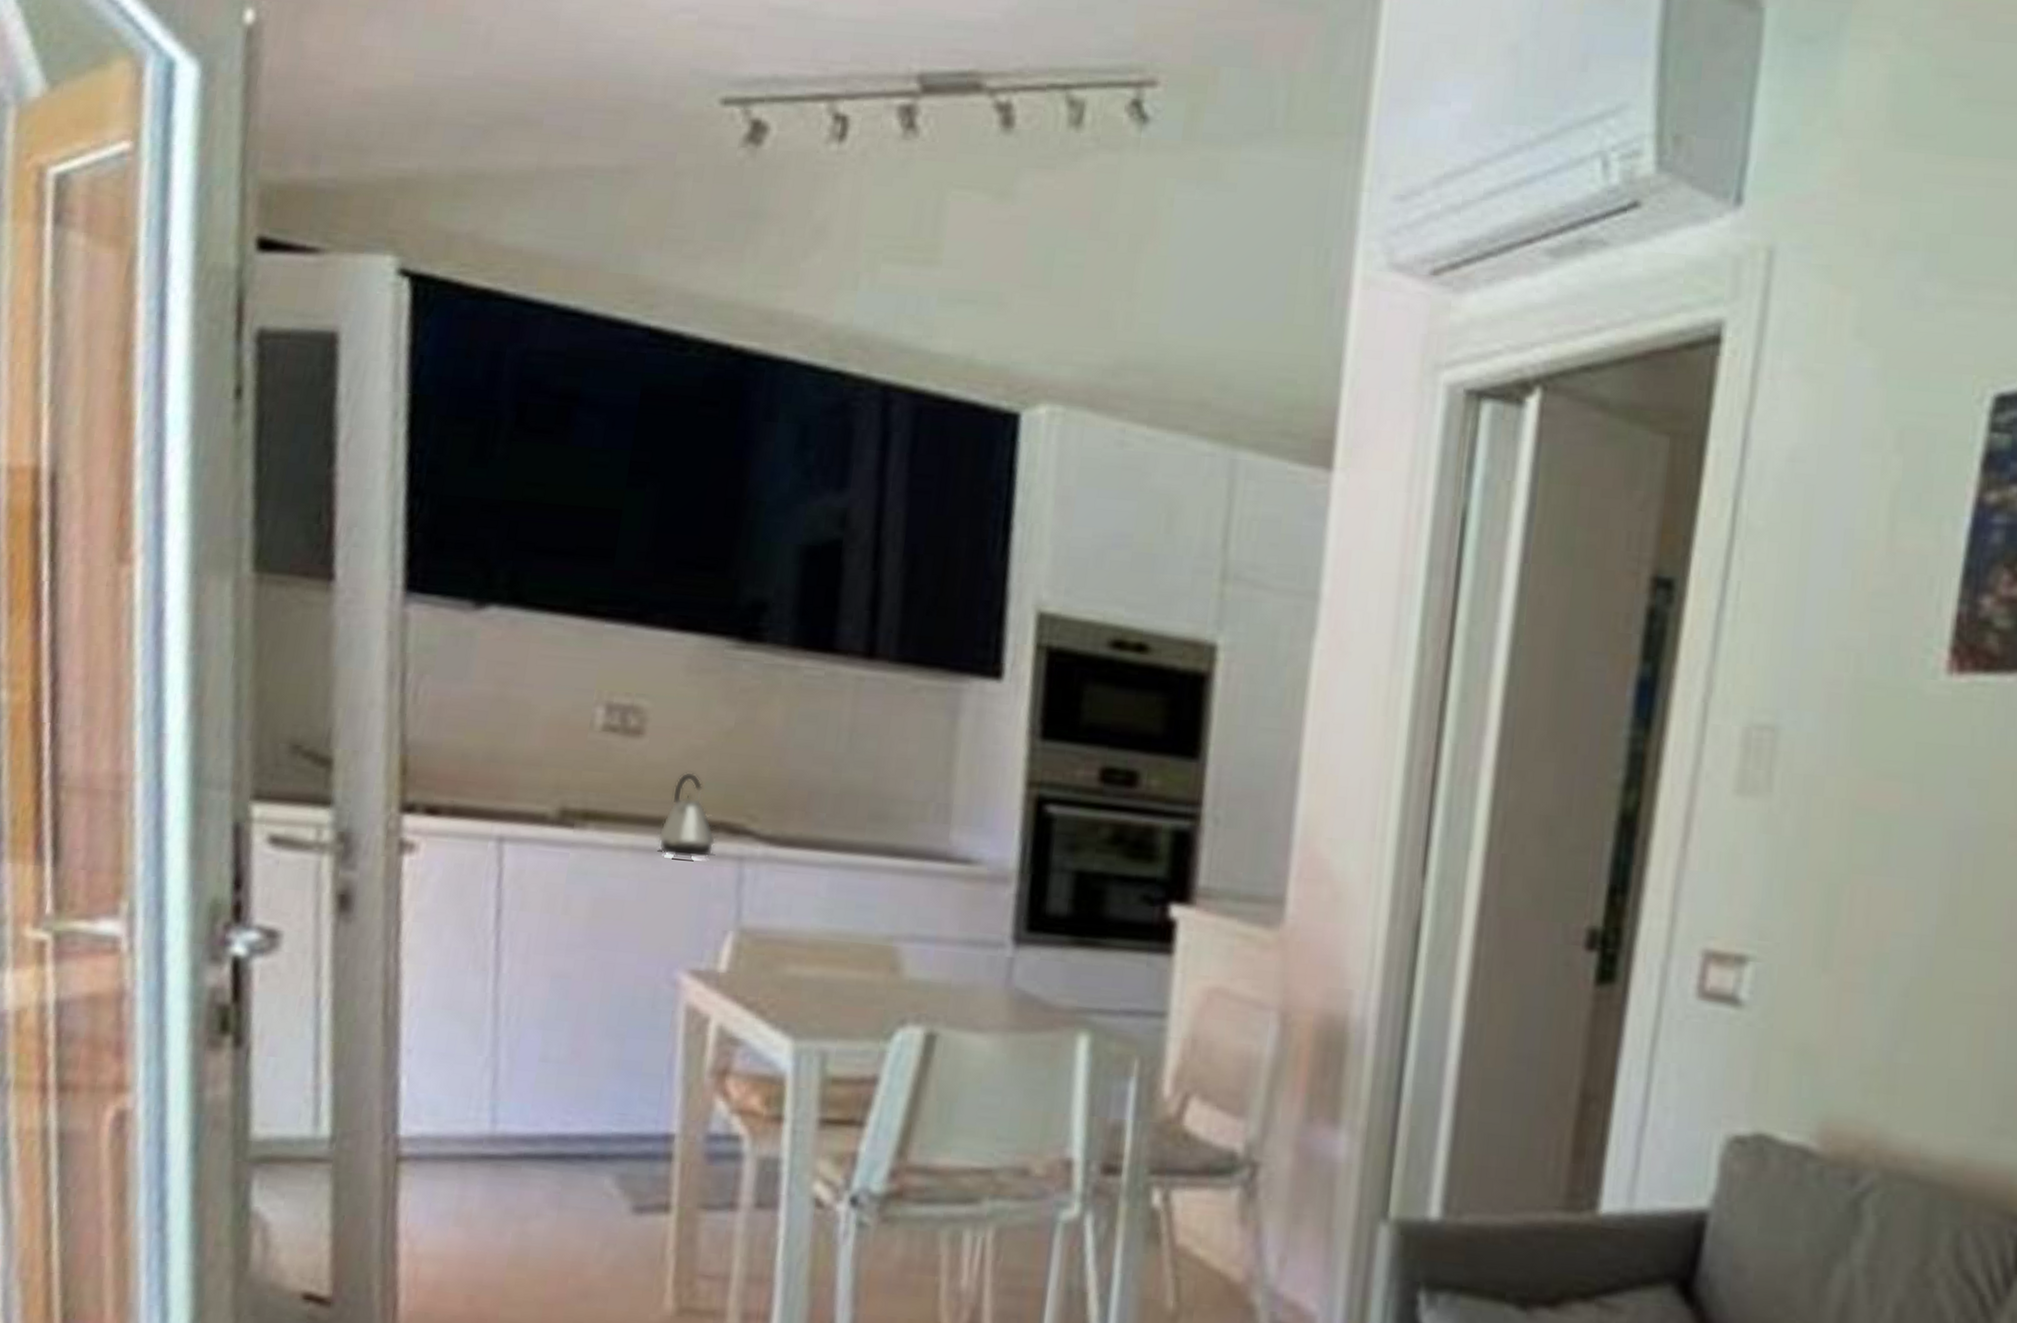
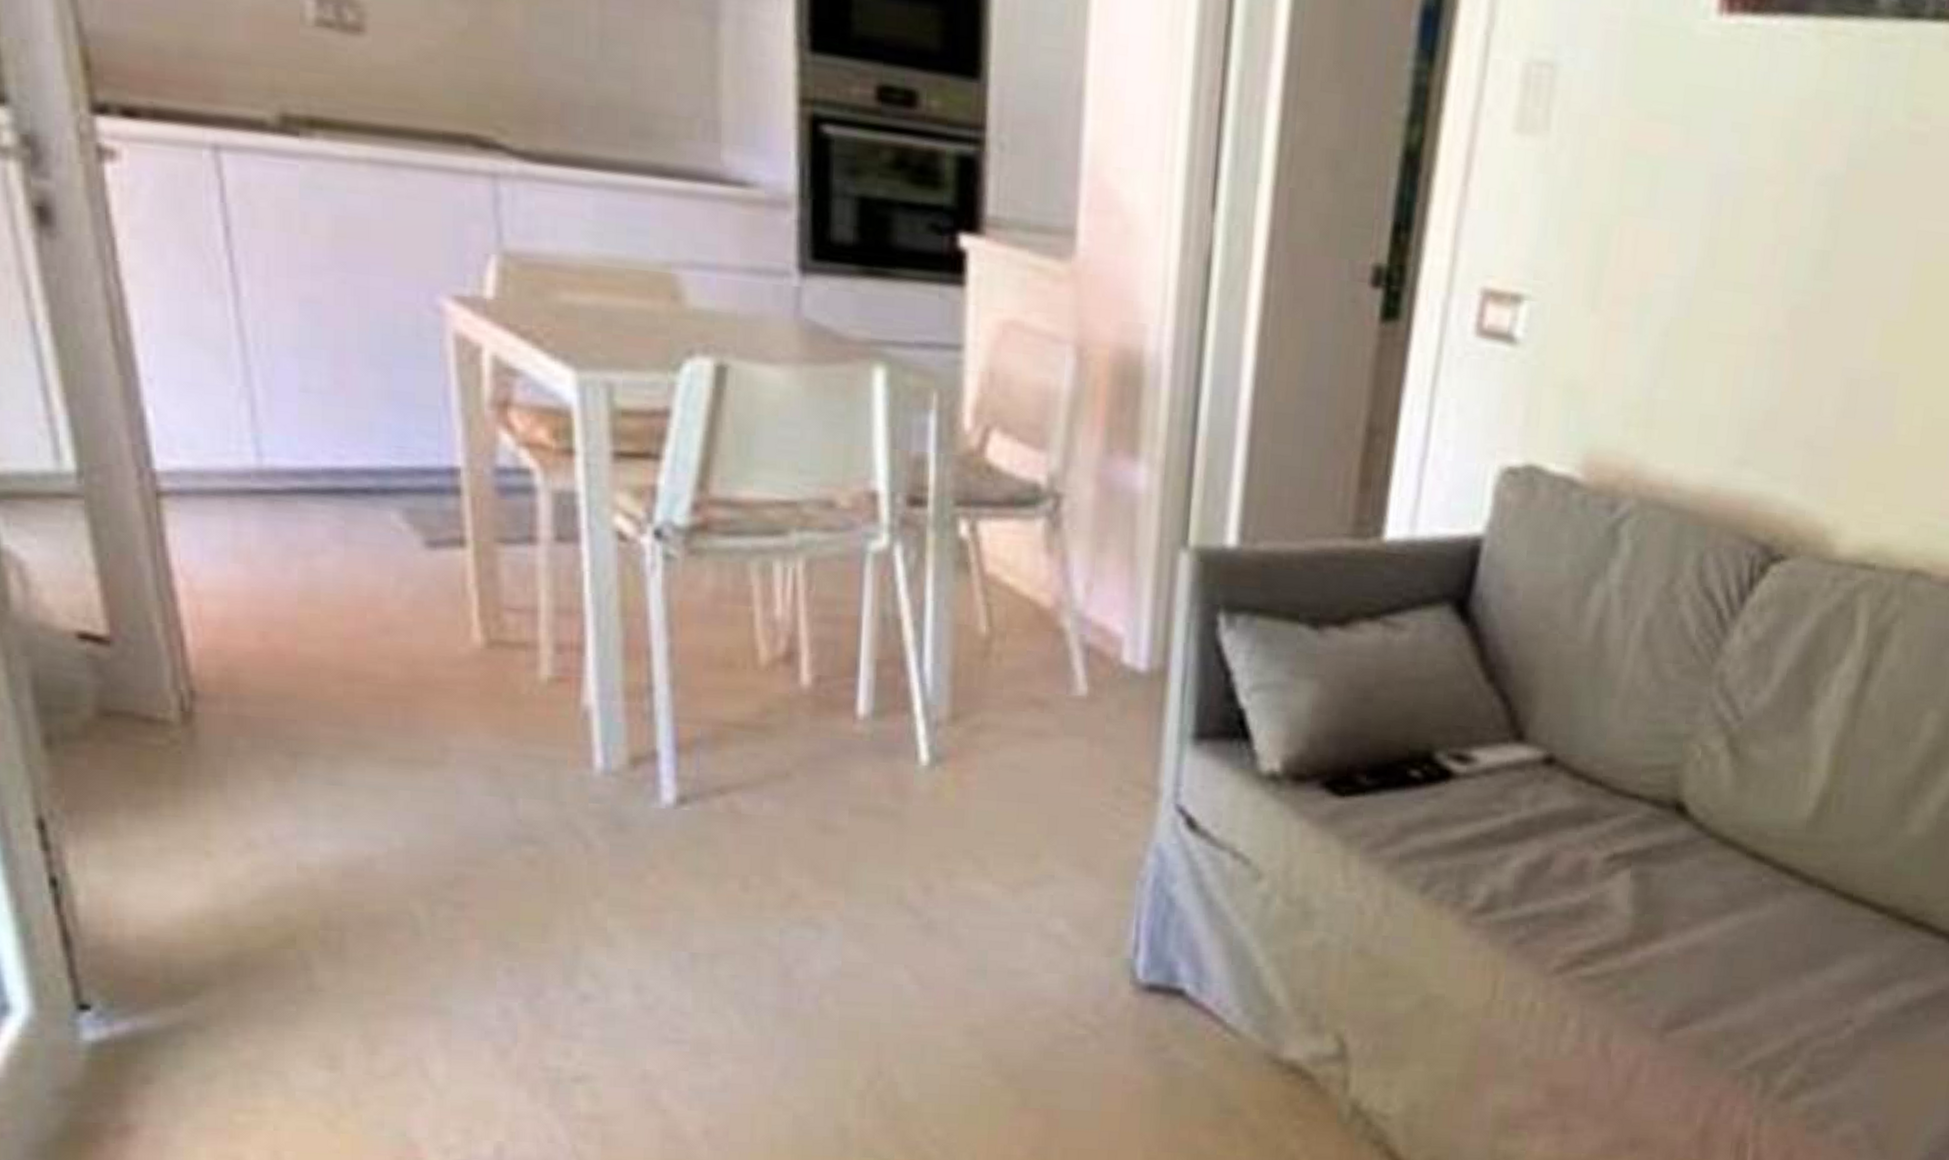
kettle: present [658,772,716,858] -> none [398,77,464,174]

